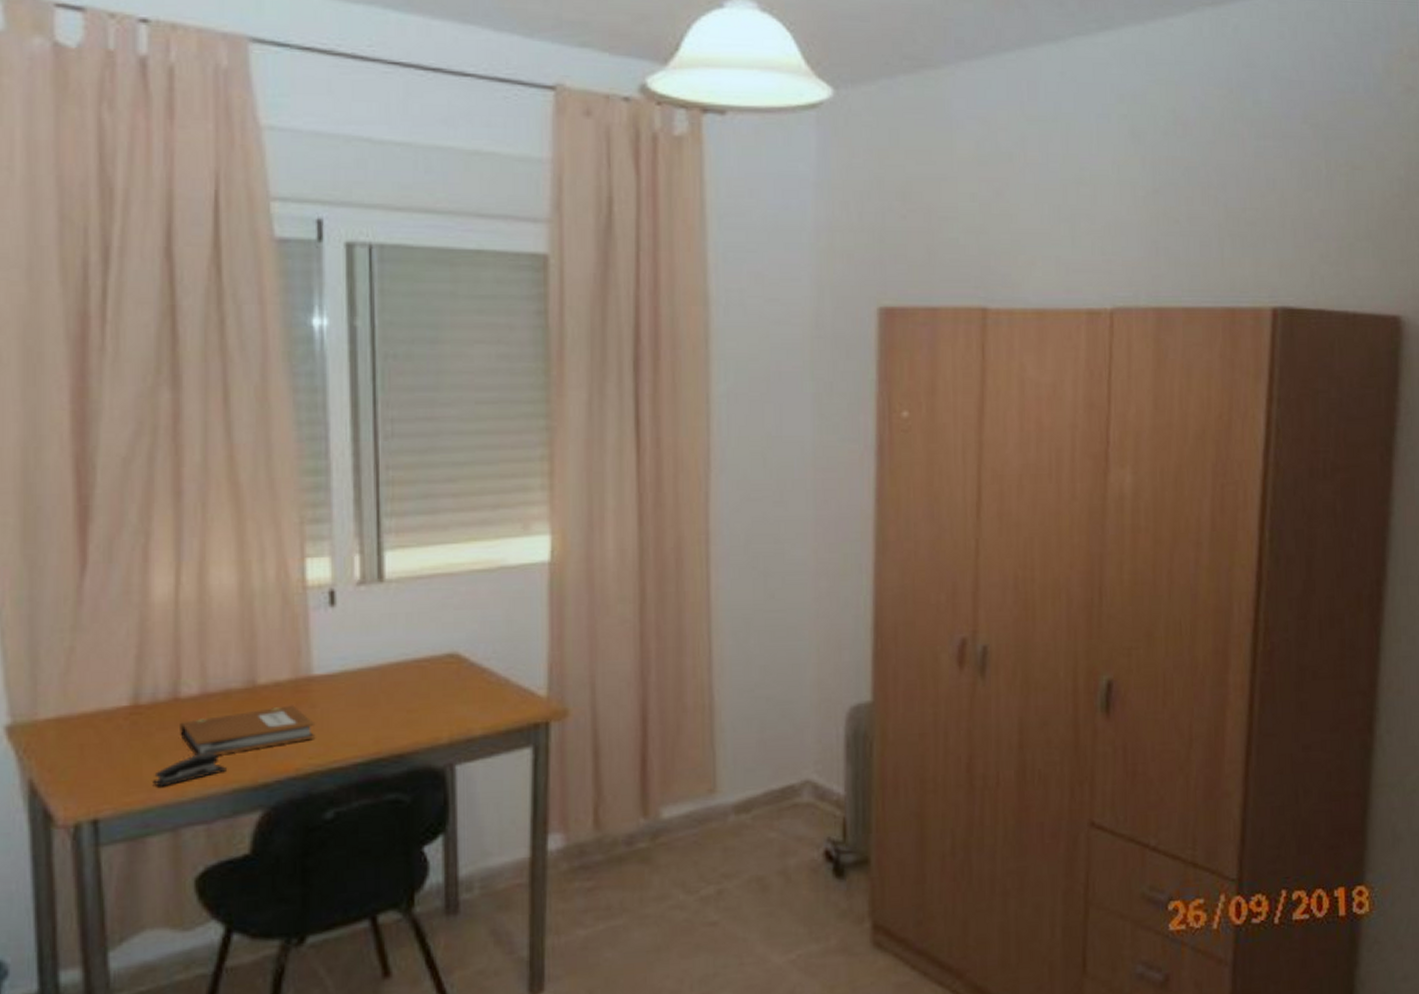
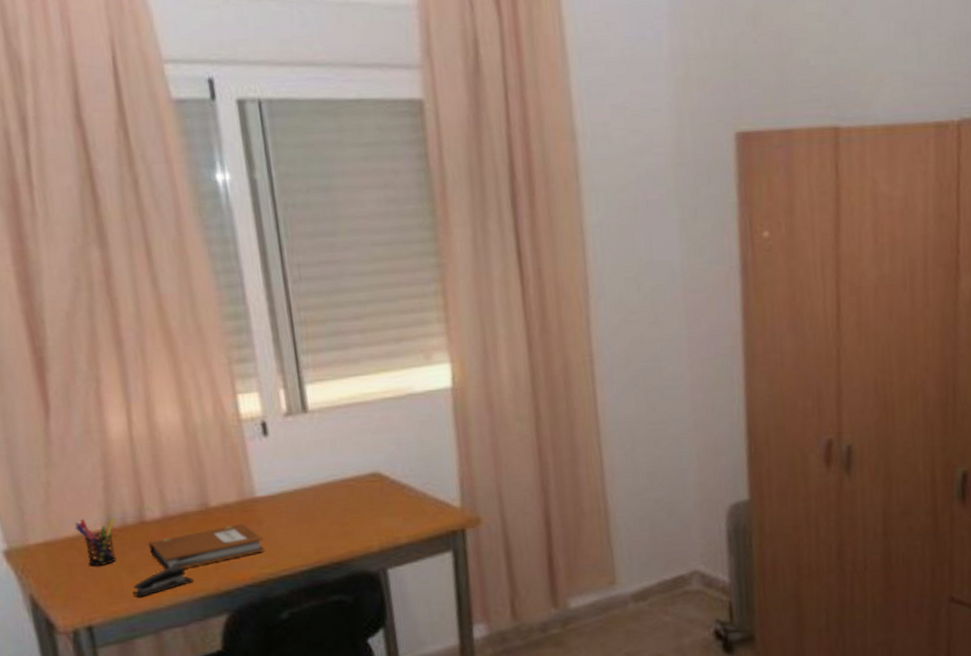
pen holder: none [95,691,144,749] -> present [74,517,117,567]

